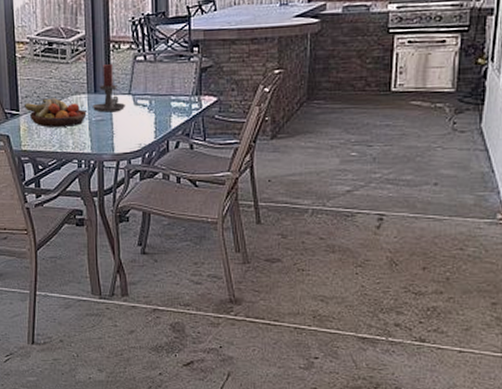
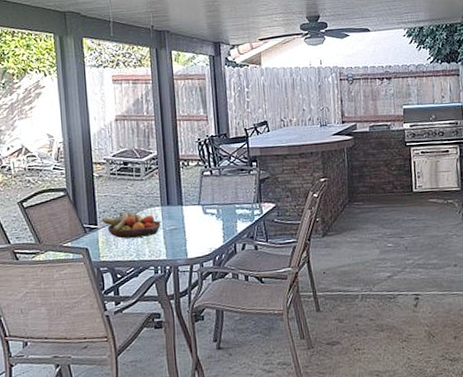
candle holder: present [92,63,125,113] -> none [165,178,196,222]

